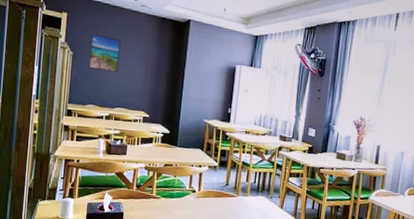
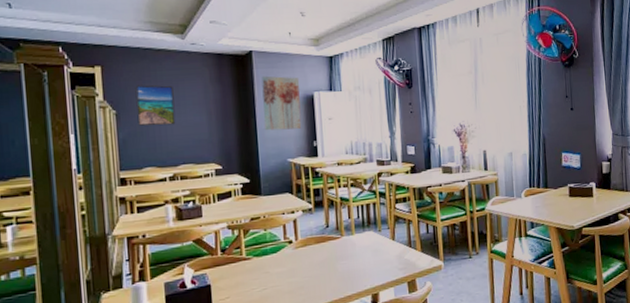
wall art: none [189,43,226,95] -> present [261,75,302,131]

